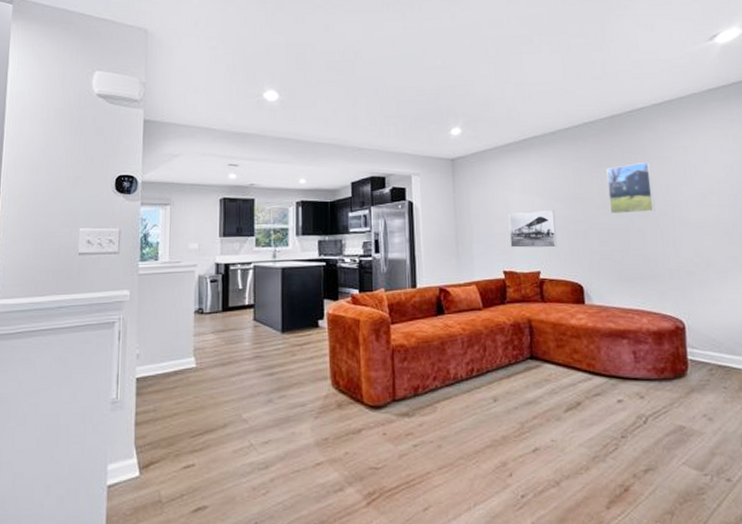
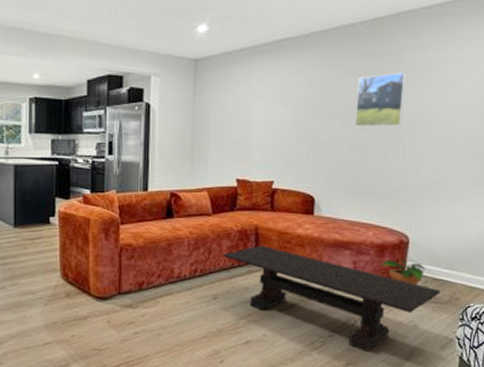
coffee table: none [498,338,729,453] -> present [222,245,441,351]
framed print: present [508,210,557,248] -> none [246,119,298,158]
potted plant: none [661,346,708,374] -> present [381,259,426,285]

